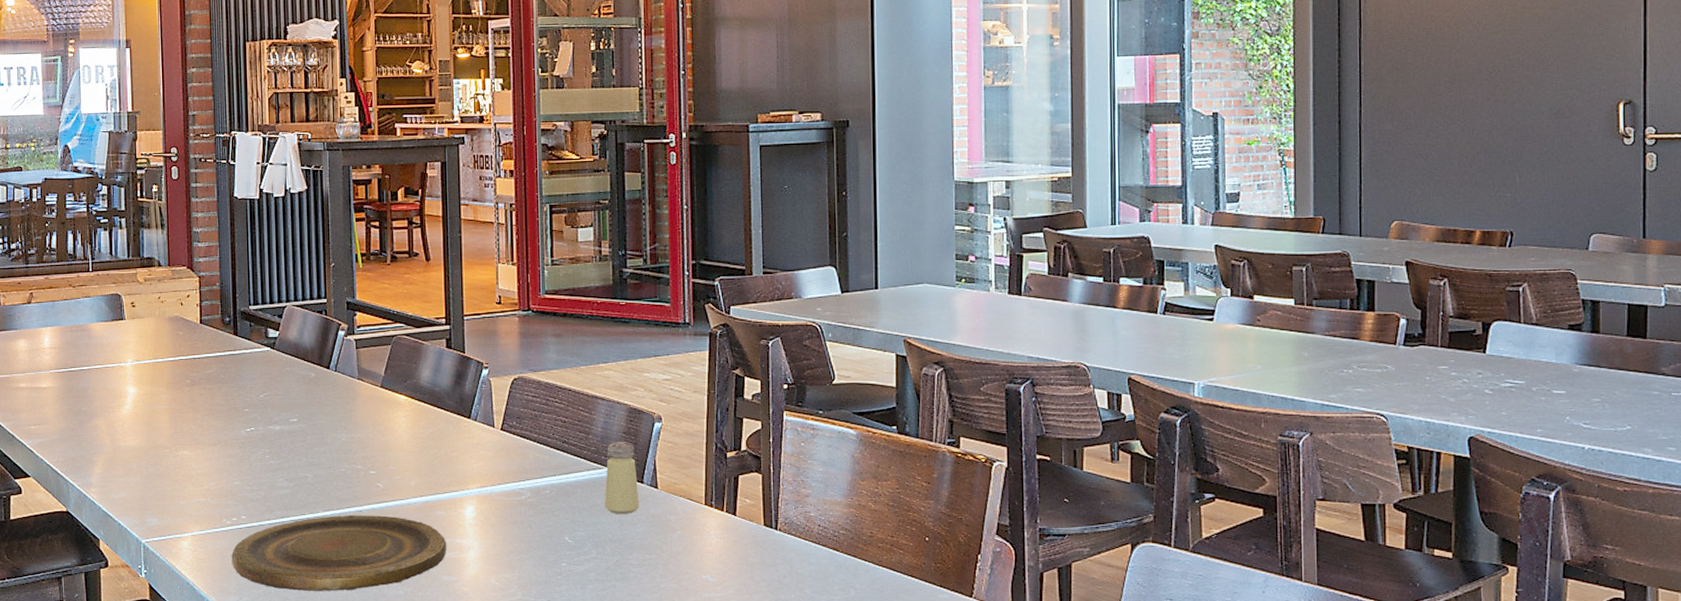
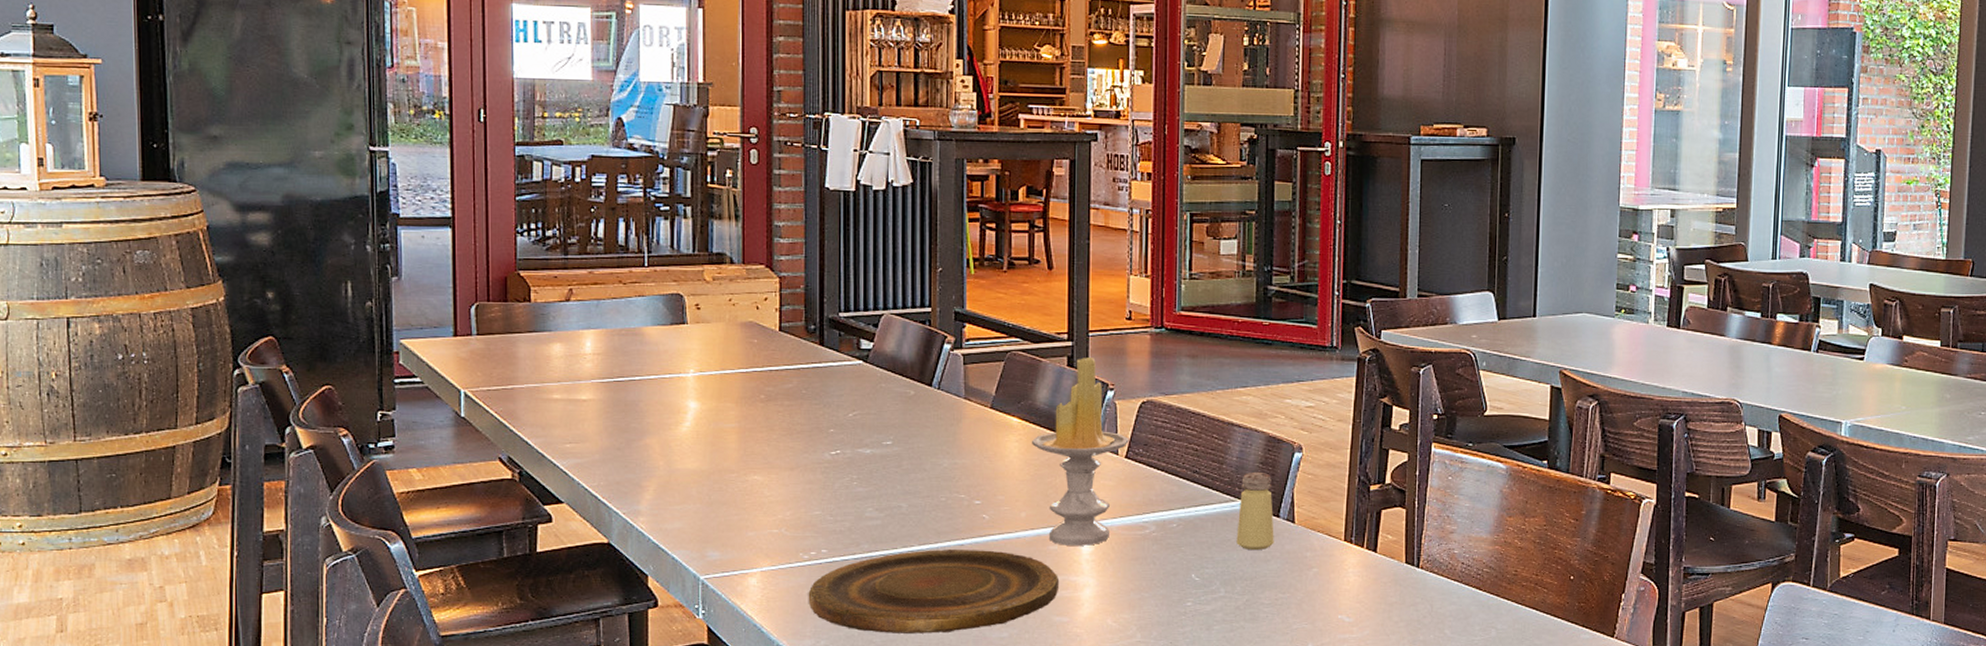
candle: none [418,339,504,511] -> present [1032,358,1129,546]

